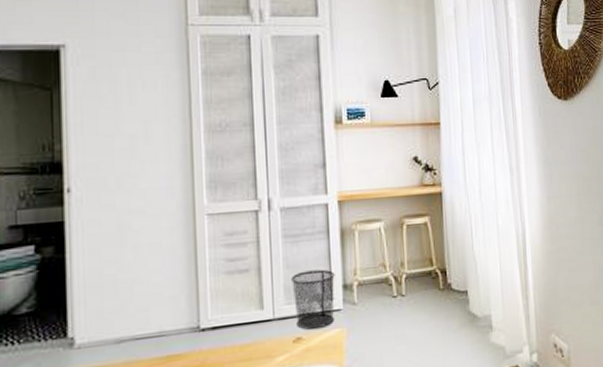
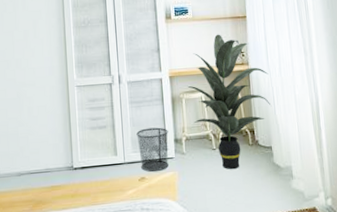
indoor plant: none [362,145,469,323] -> present [187,34,272,170]

